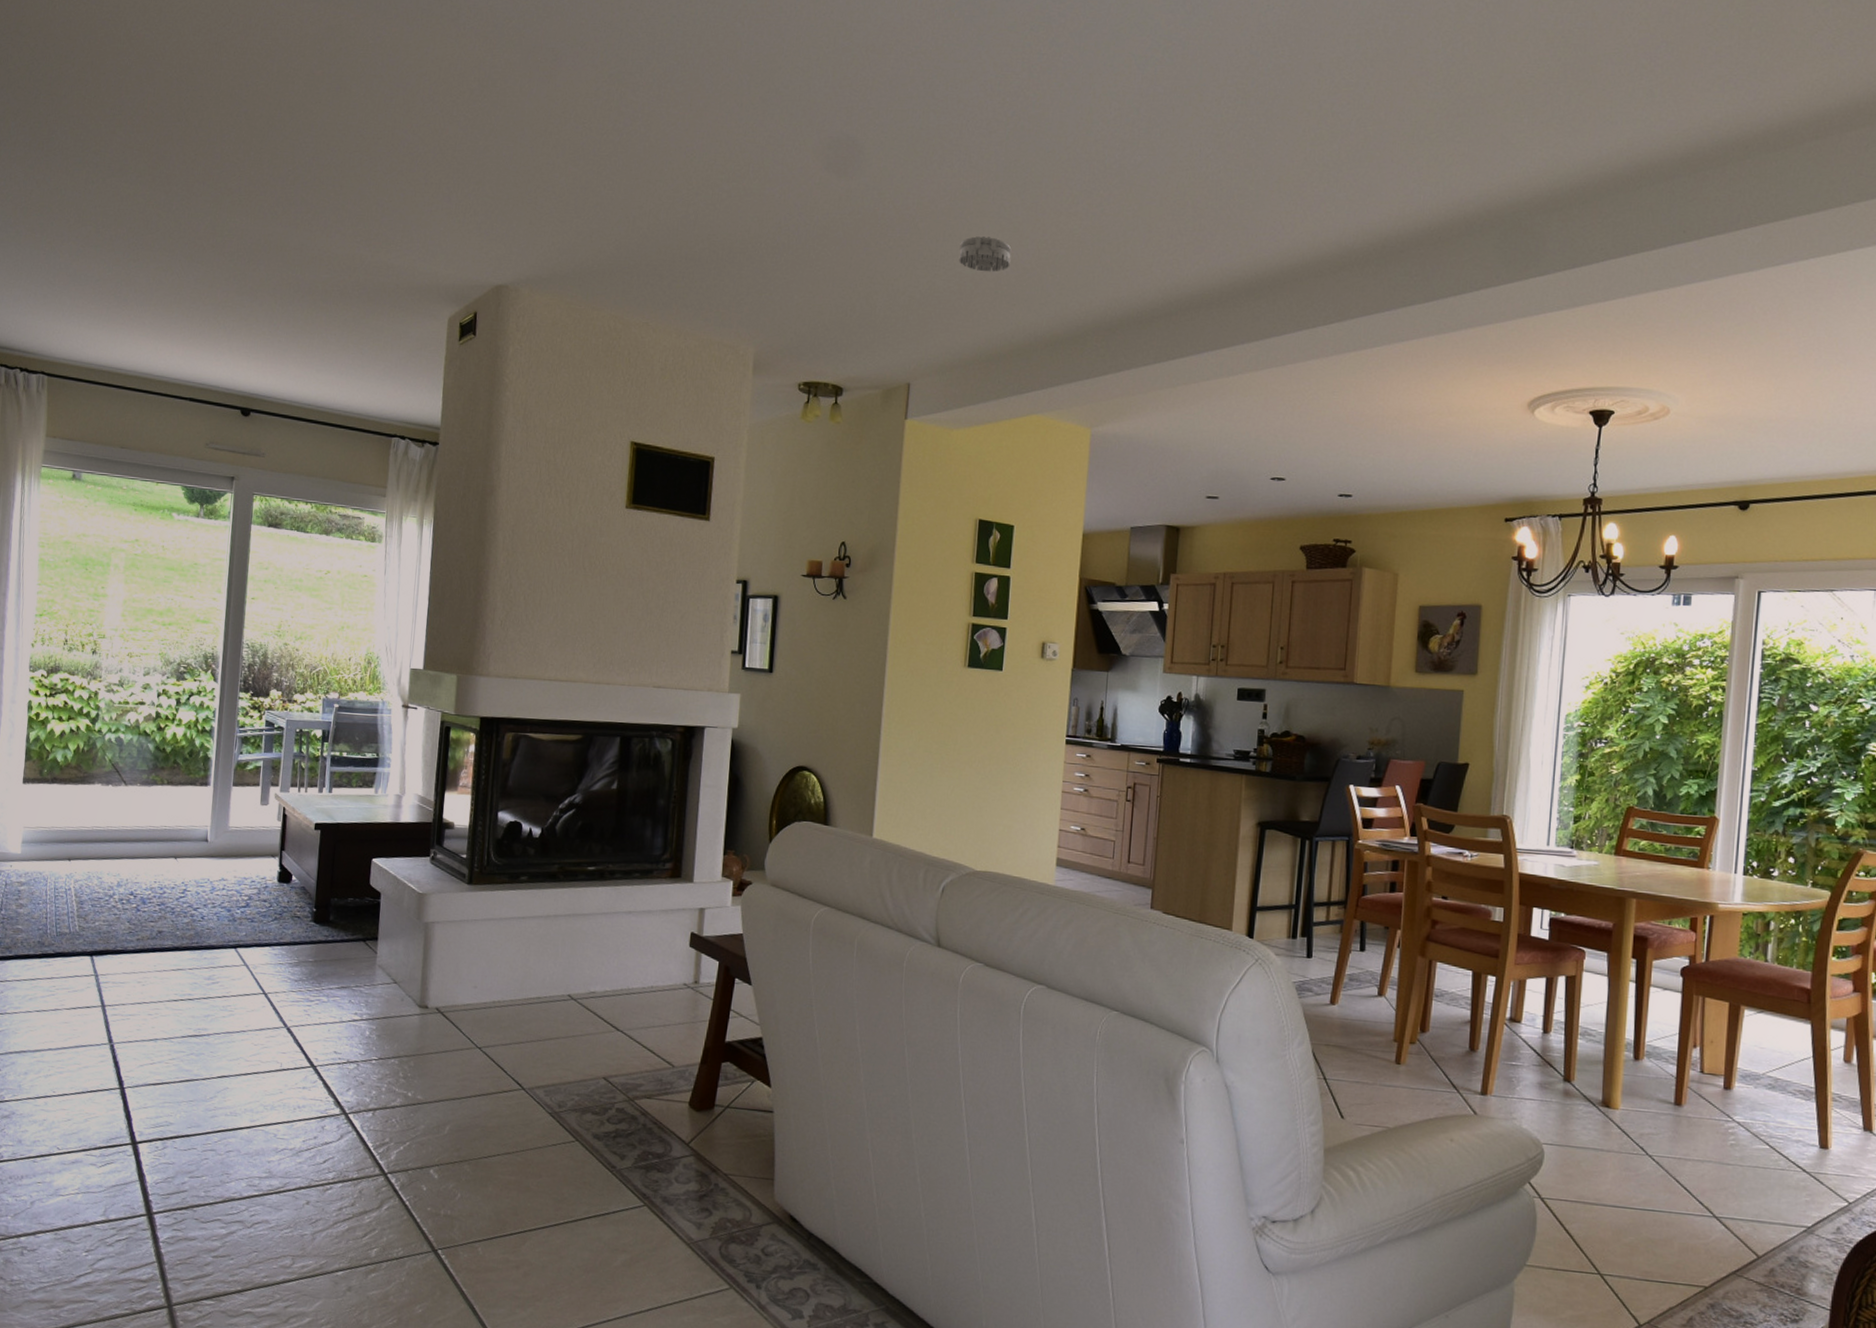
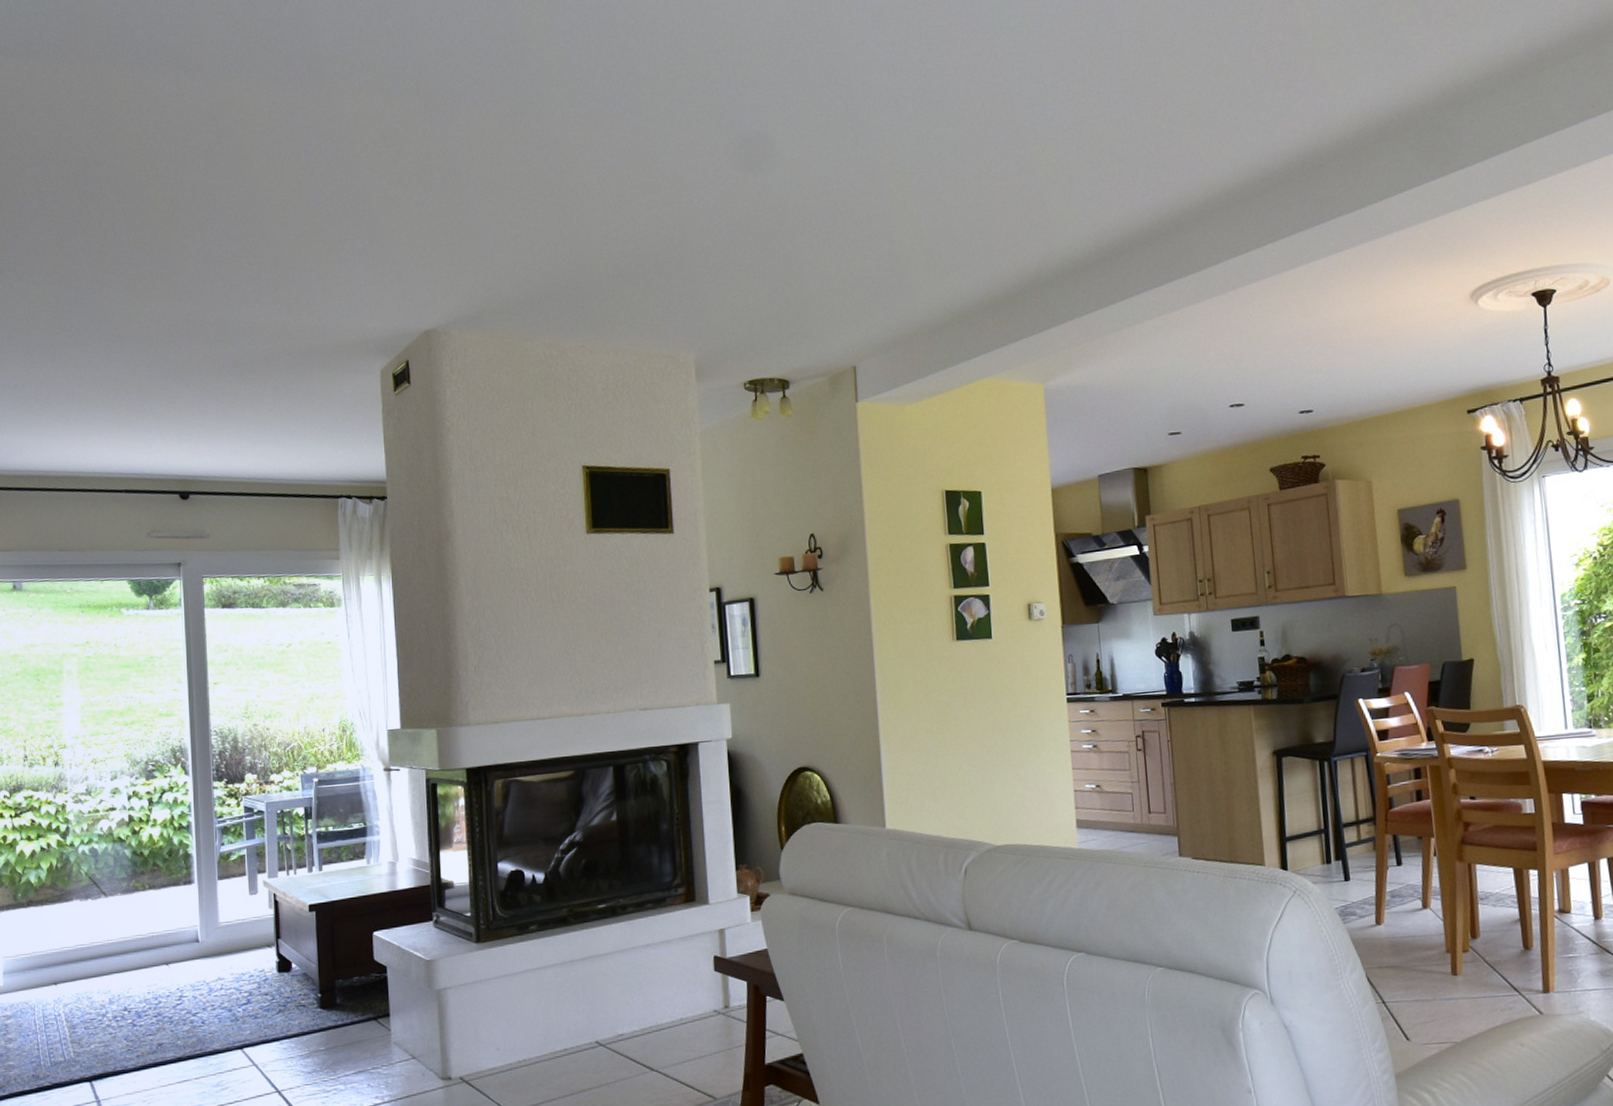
smoke detector: present [958,236,1012,272] -> none [885,210,938,246]

